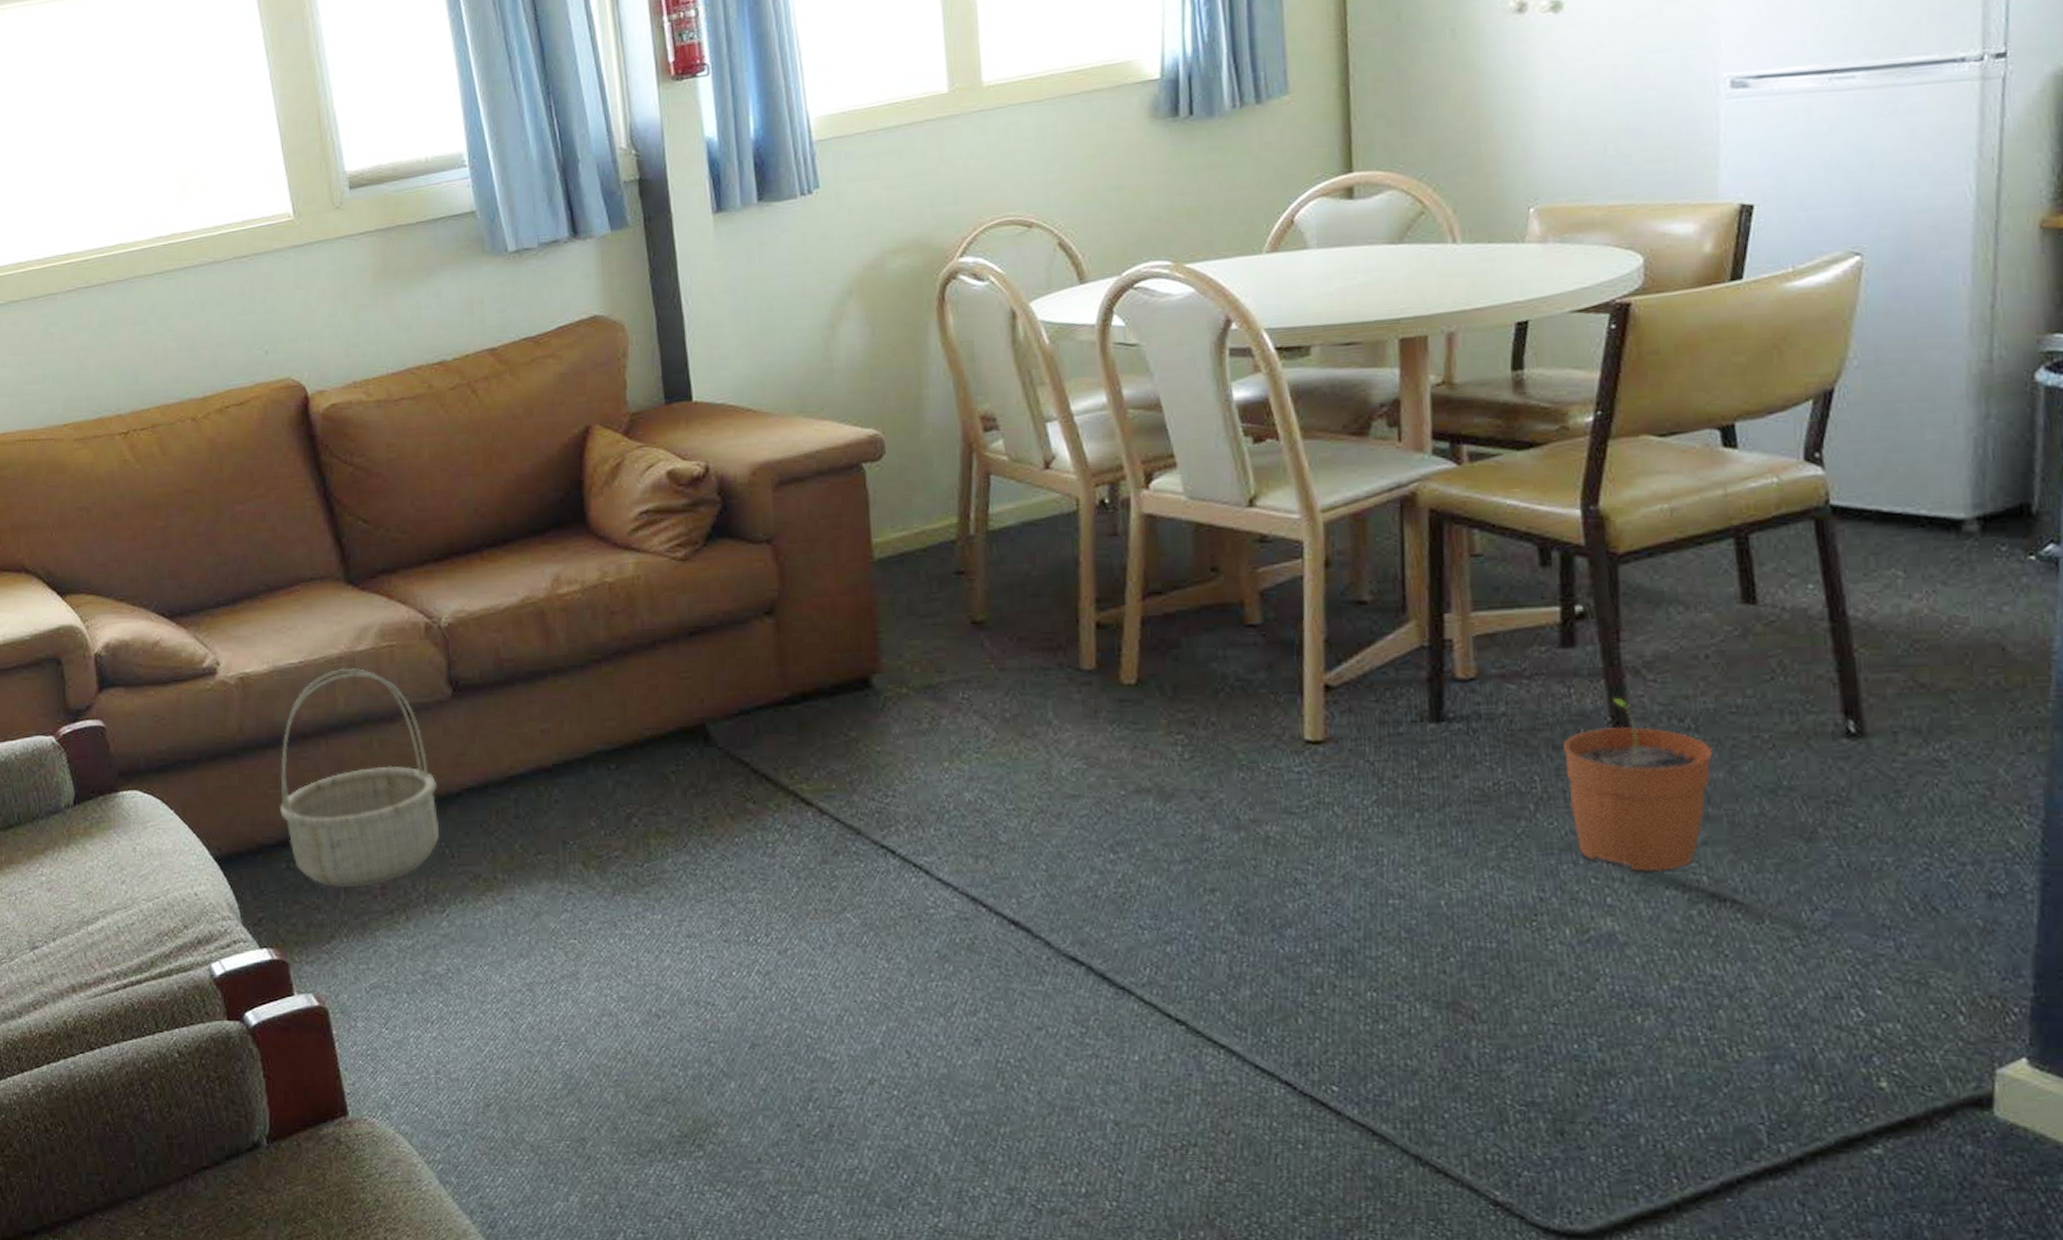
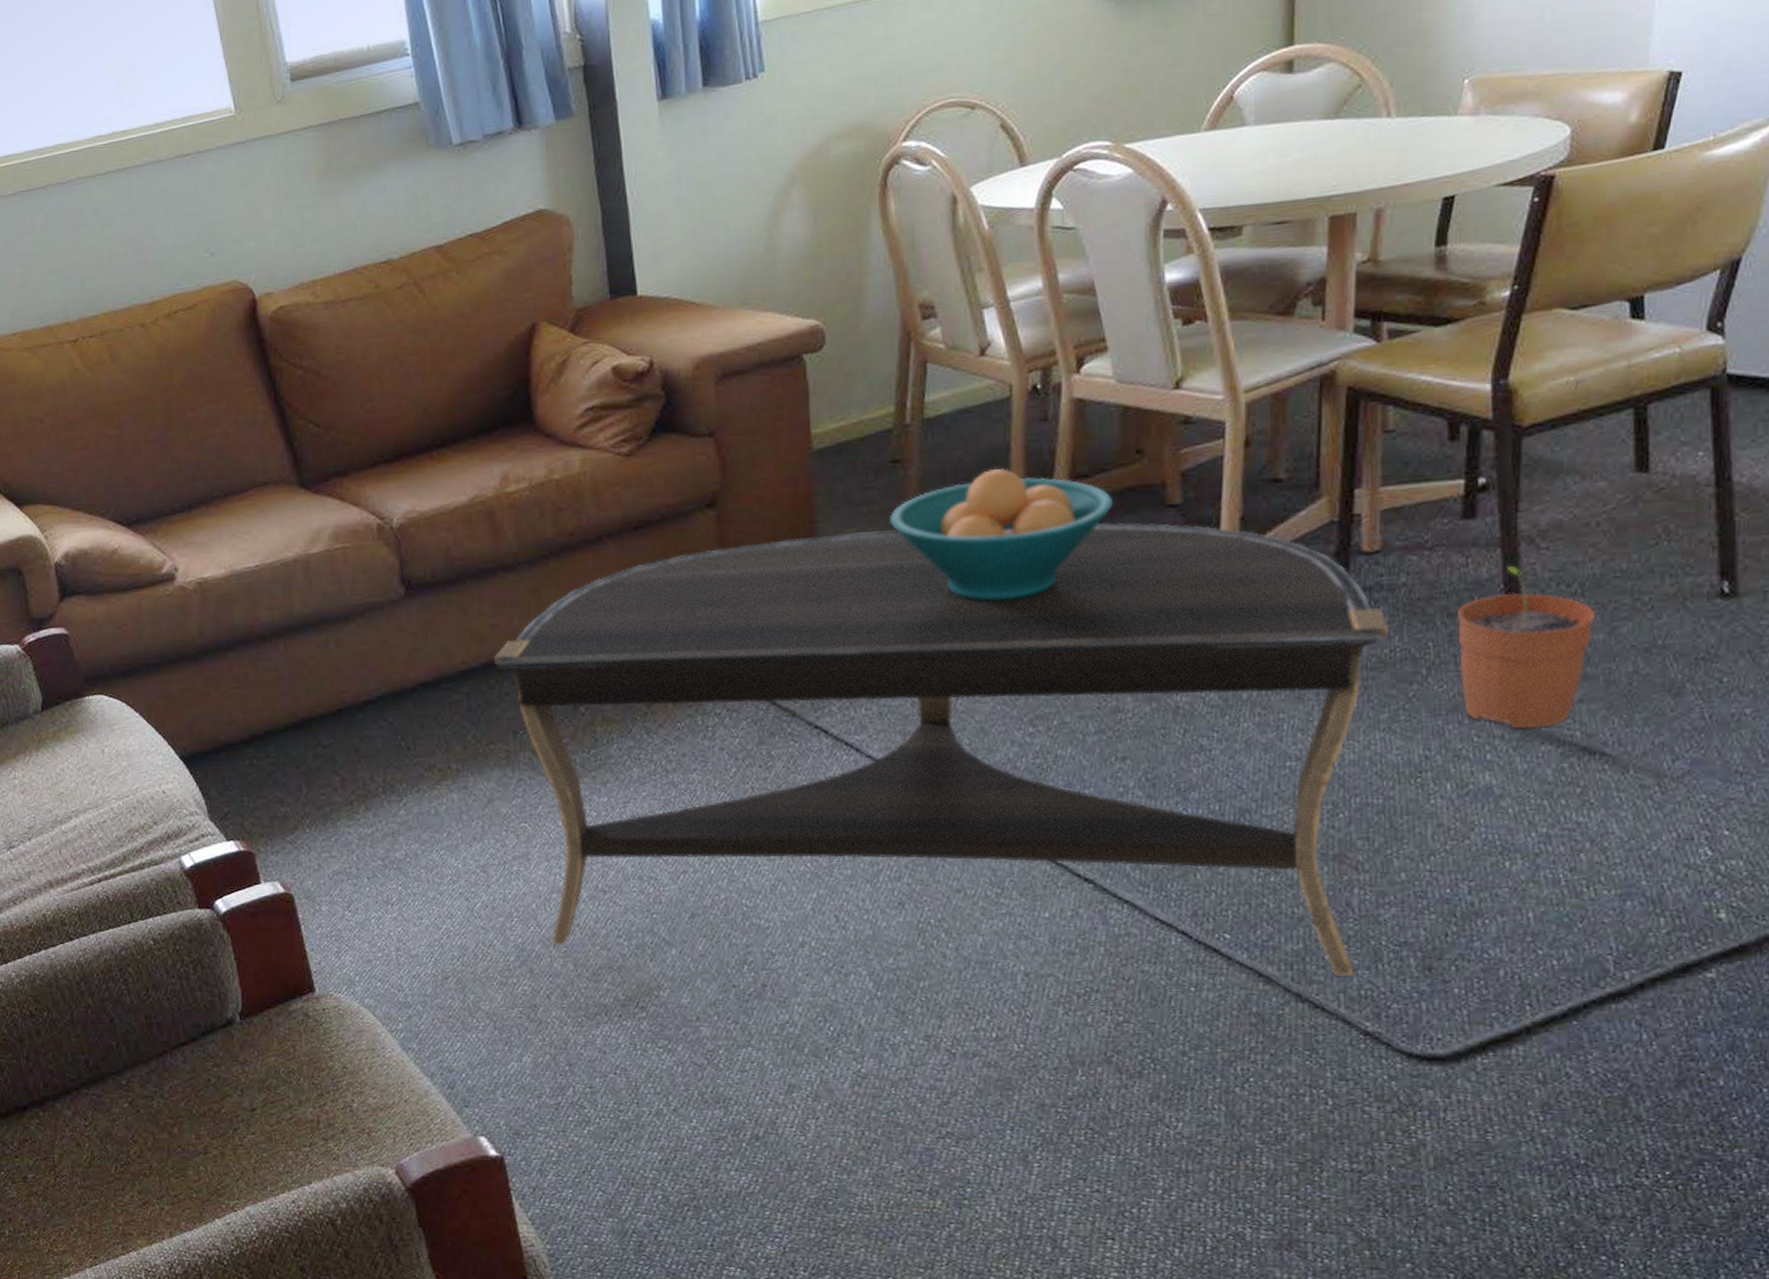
basket: present [280,667,439,887] -> none [241,569,395,781]
coffee table: none [543,641,1490,1139] -> present [494,522,1388,977]
fruit bowl: none [955,583,1190,719] -> present [889,468,1114,601]

